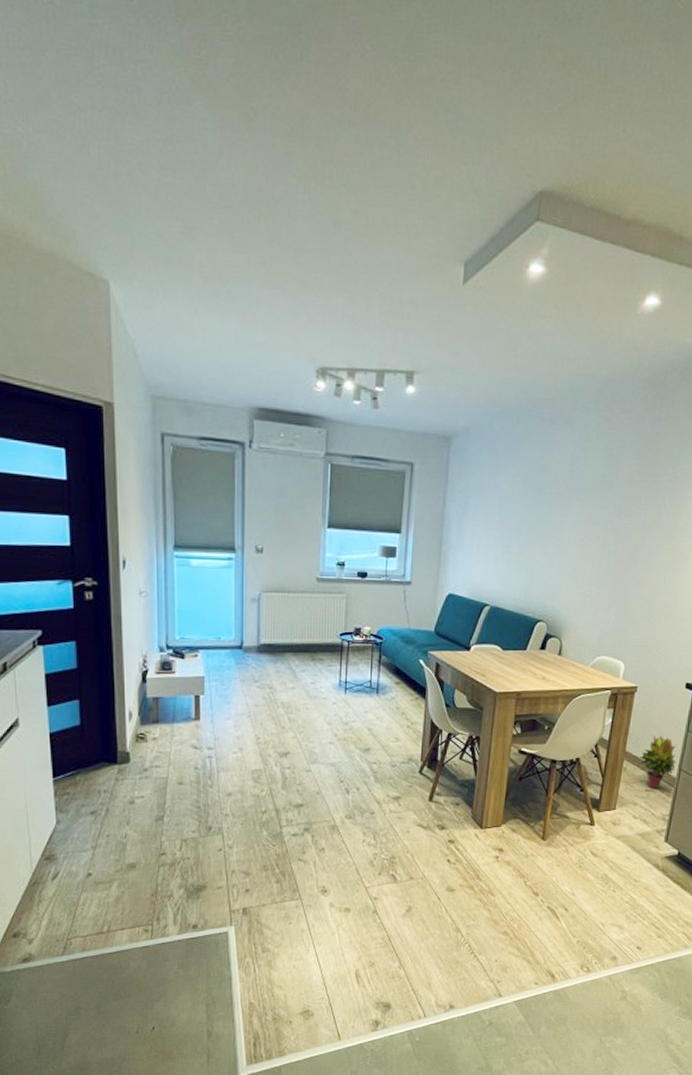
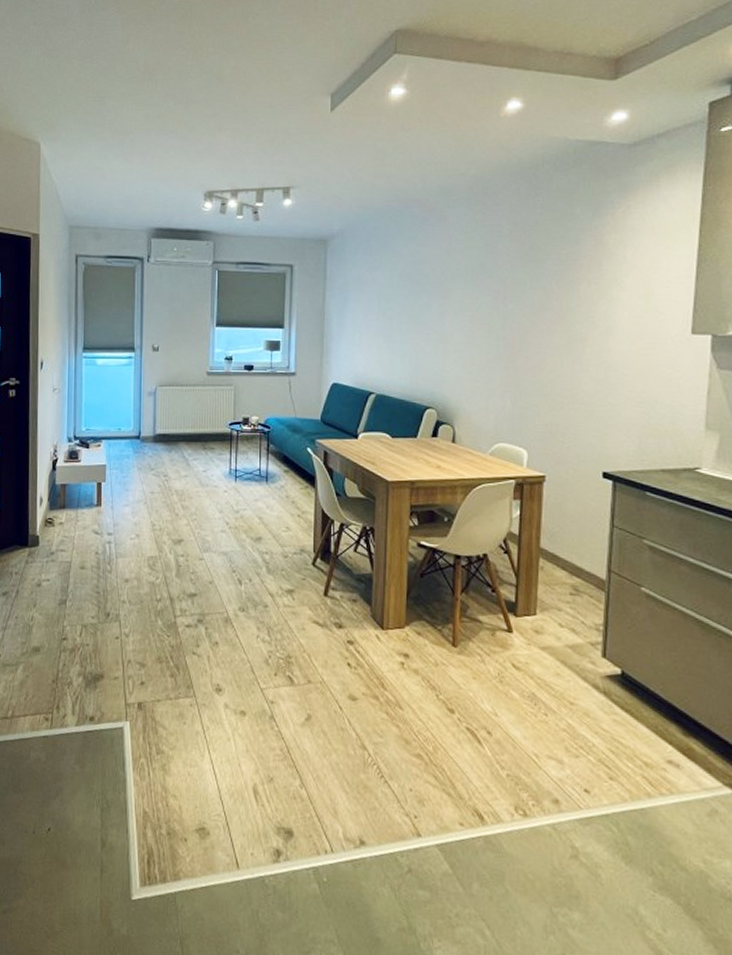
potted plant: present [639,735,677,788] -> none [558,530,604,592]

